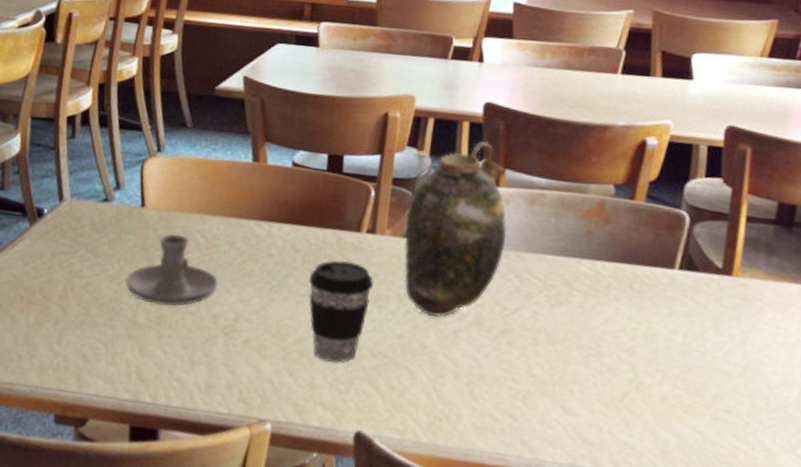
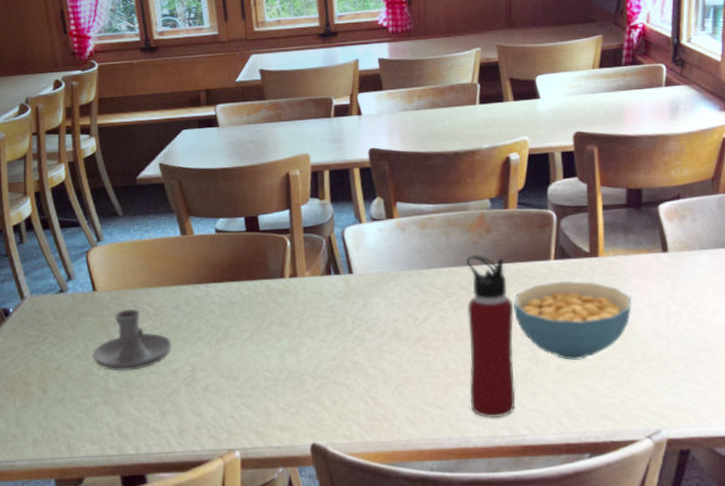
coffee cup: present [308,260,373,363] -> none [248,304,303,392]
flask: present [404,141,508,318] -> none [319,181,408,338]
water bottle: none [550,245,623,445] -> present [465,254,516,419]
cereal bowl: none [621,295,764,394] -> present [514,281,633,360]

